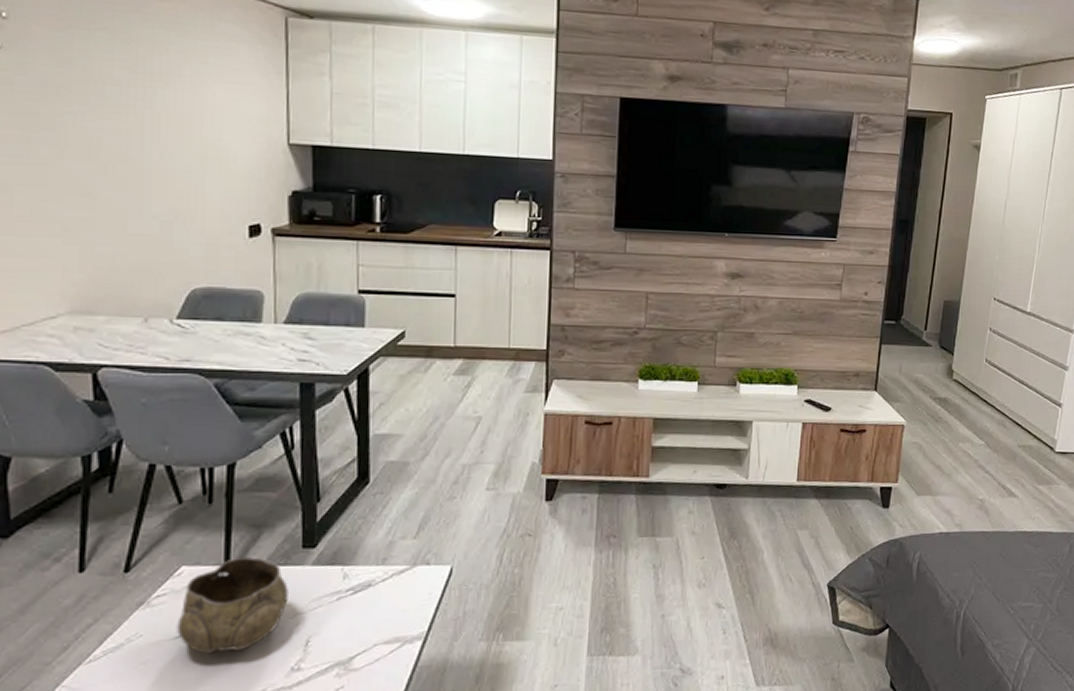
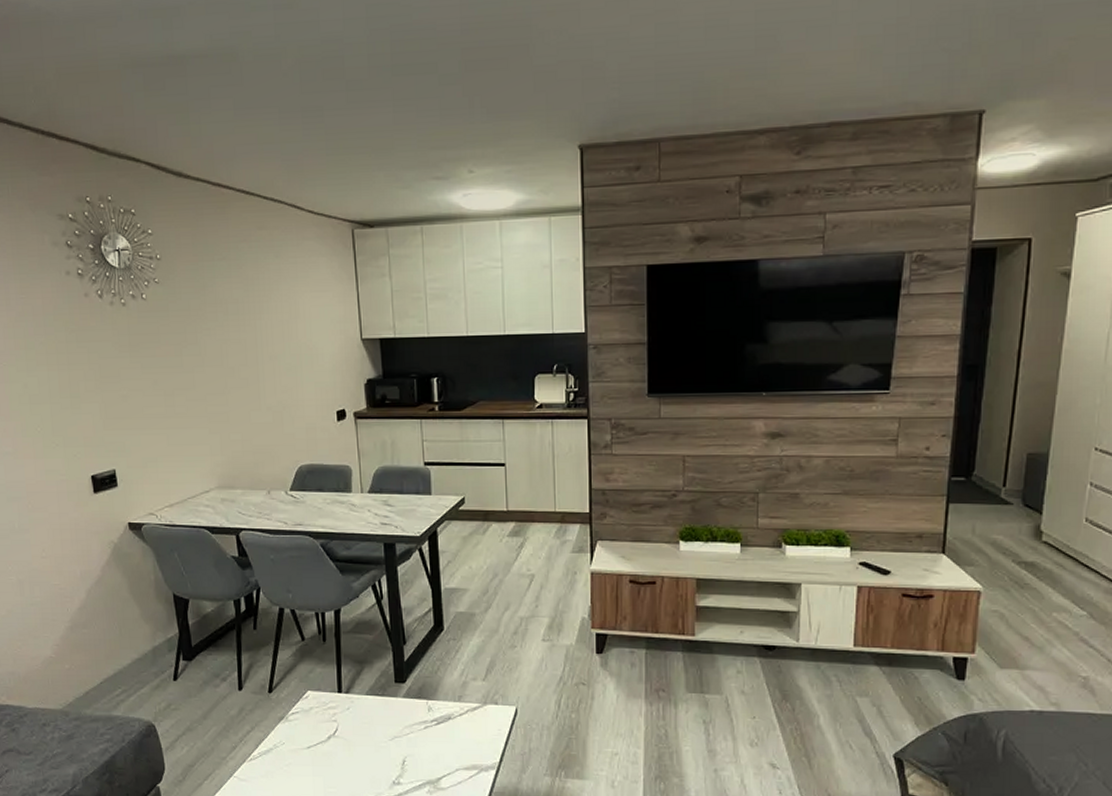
decorative bowl: present [177,557,288,654] -> none [308,687,387,763]

